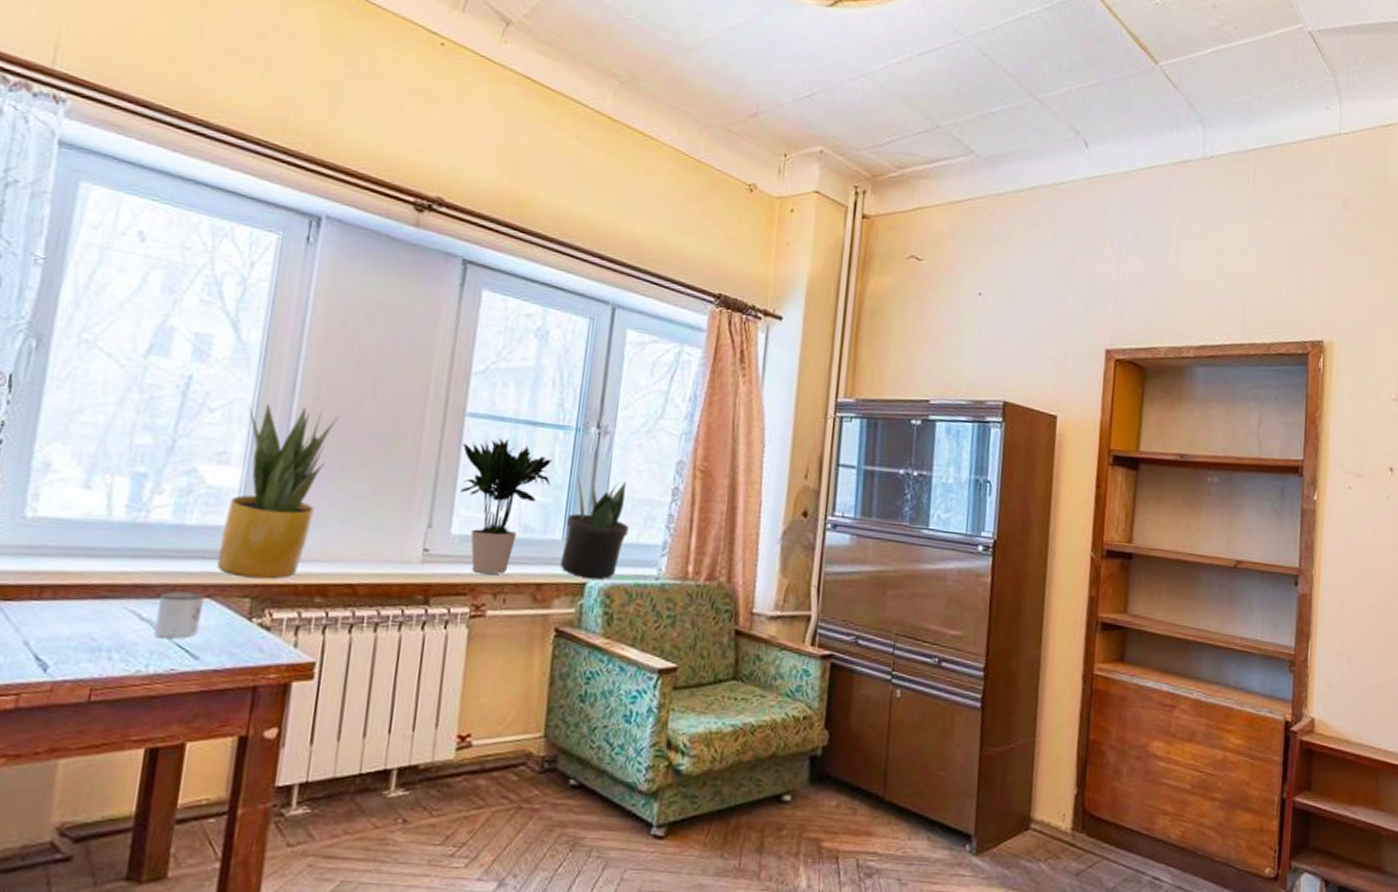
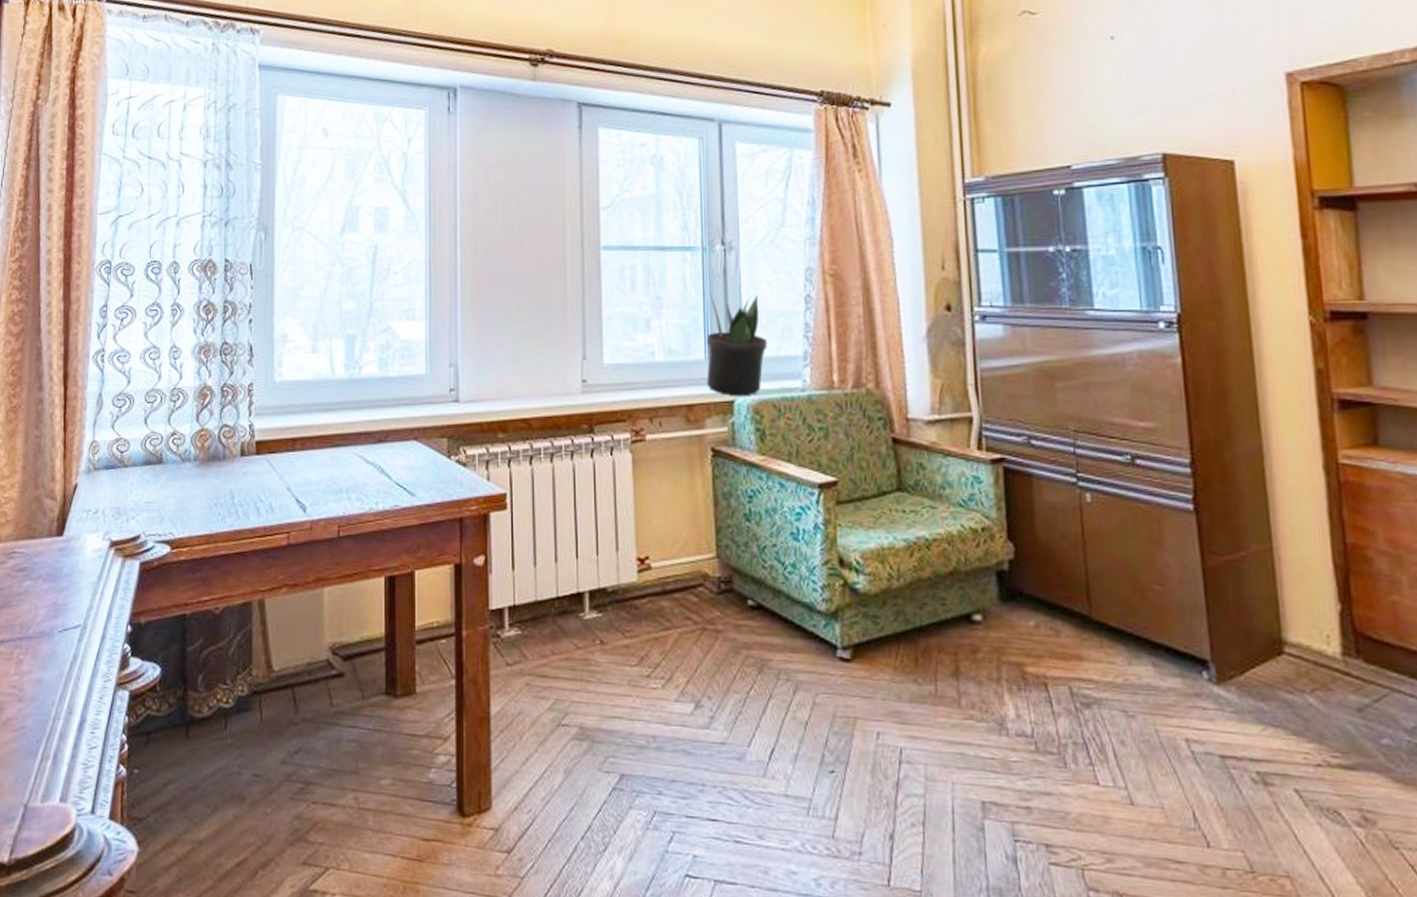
mug: present [153,591,204,640] -> none [377,435,411,480]
planter: present [216,404,340,579] -> none [417,260,496,420]
potted plant: present [461,438,553,574] -> none [601,267,686,398]

